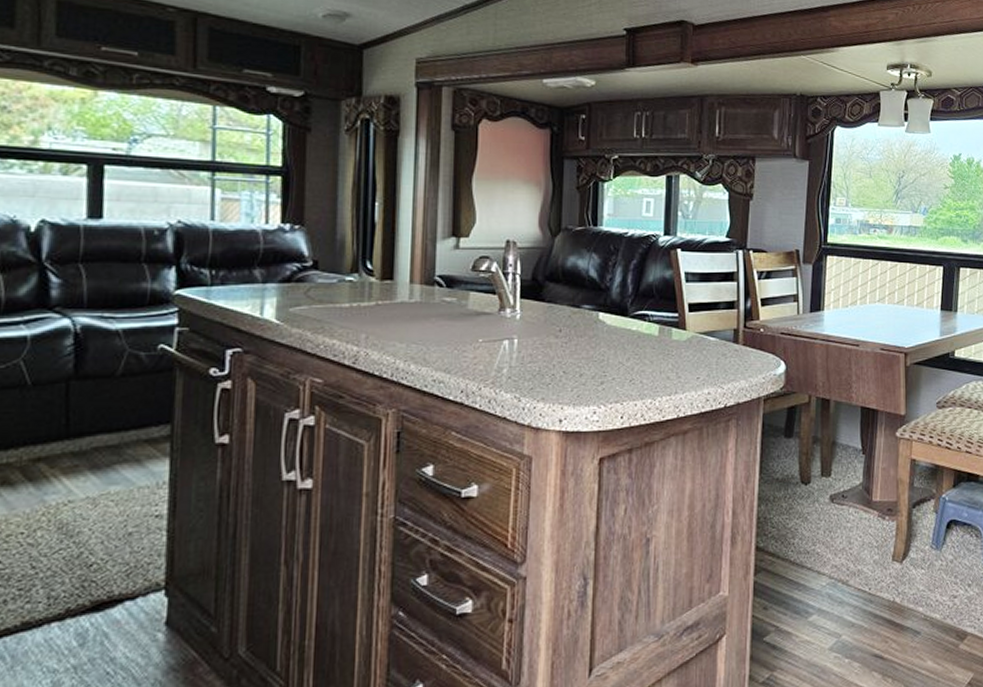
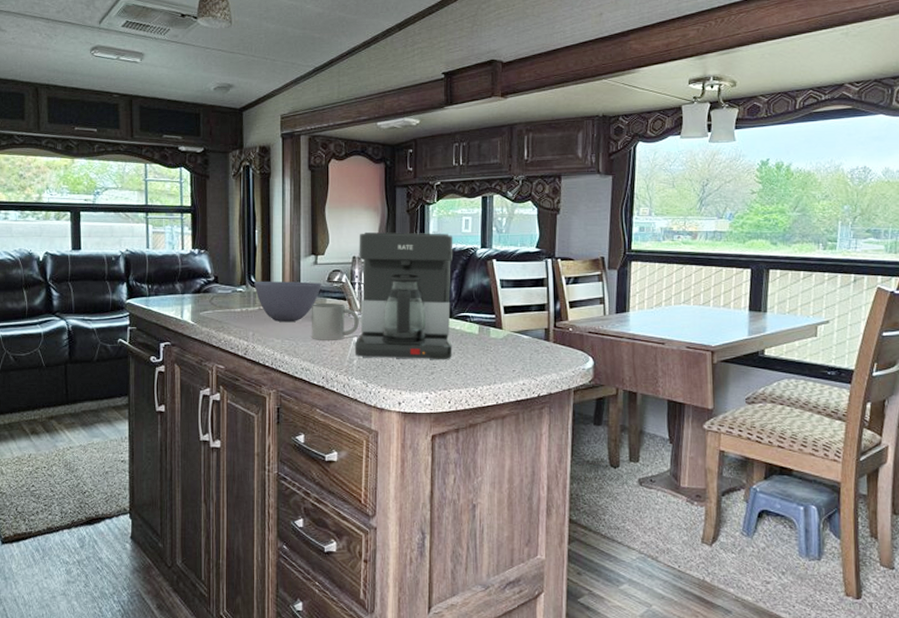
bowl: none [370,268,464,321] -> present [254,281,321,322]
mug: none [447,297,512,344] -> present [311,302,359,340]
coffee maker: none [504,212,632,367] -> present [354,232,453,359]

